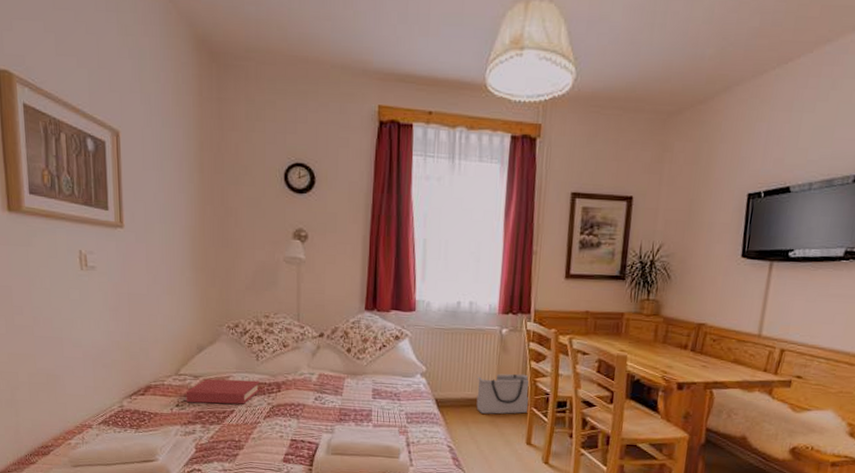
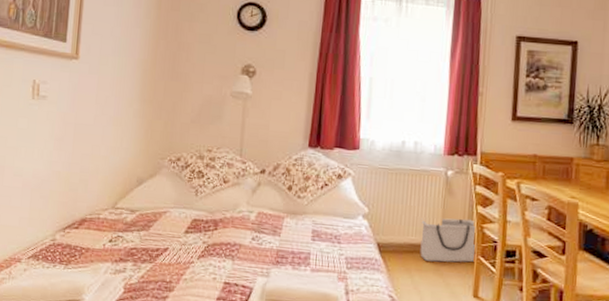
hardback book: present [186,379,260,405] -> none [120,213,197,242]

